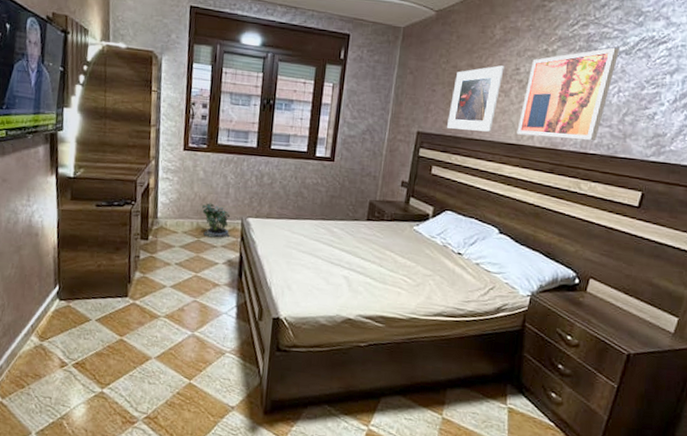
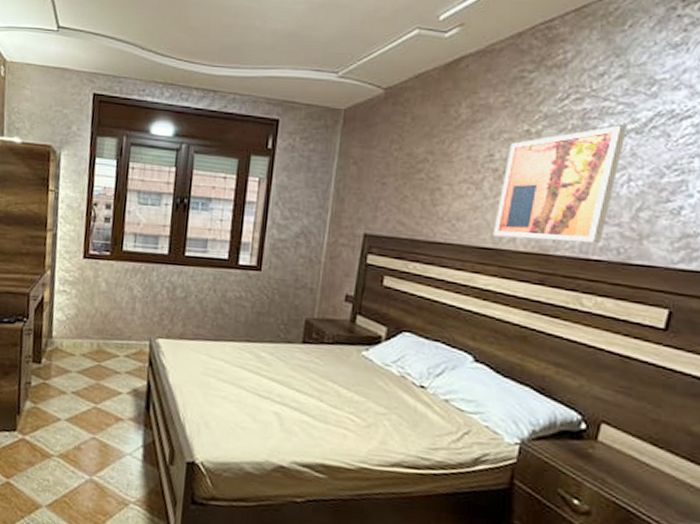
potted plant: present [202,203,231,238] -> none [103,320,137,362]
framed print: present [446,65,505,132] -> none [401,151,474,234]

